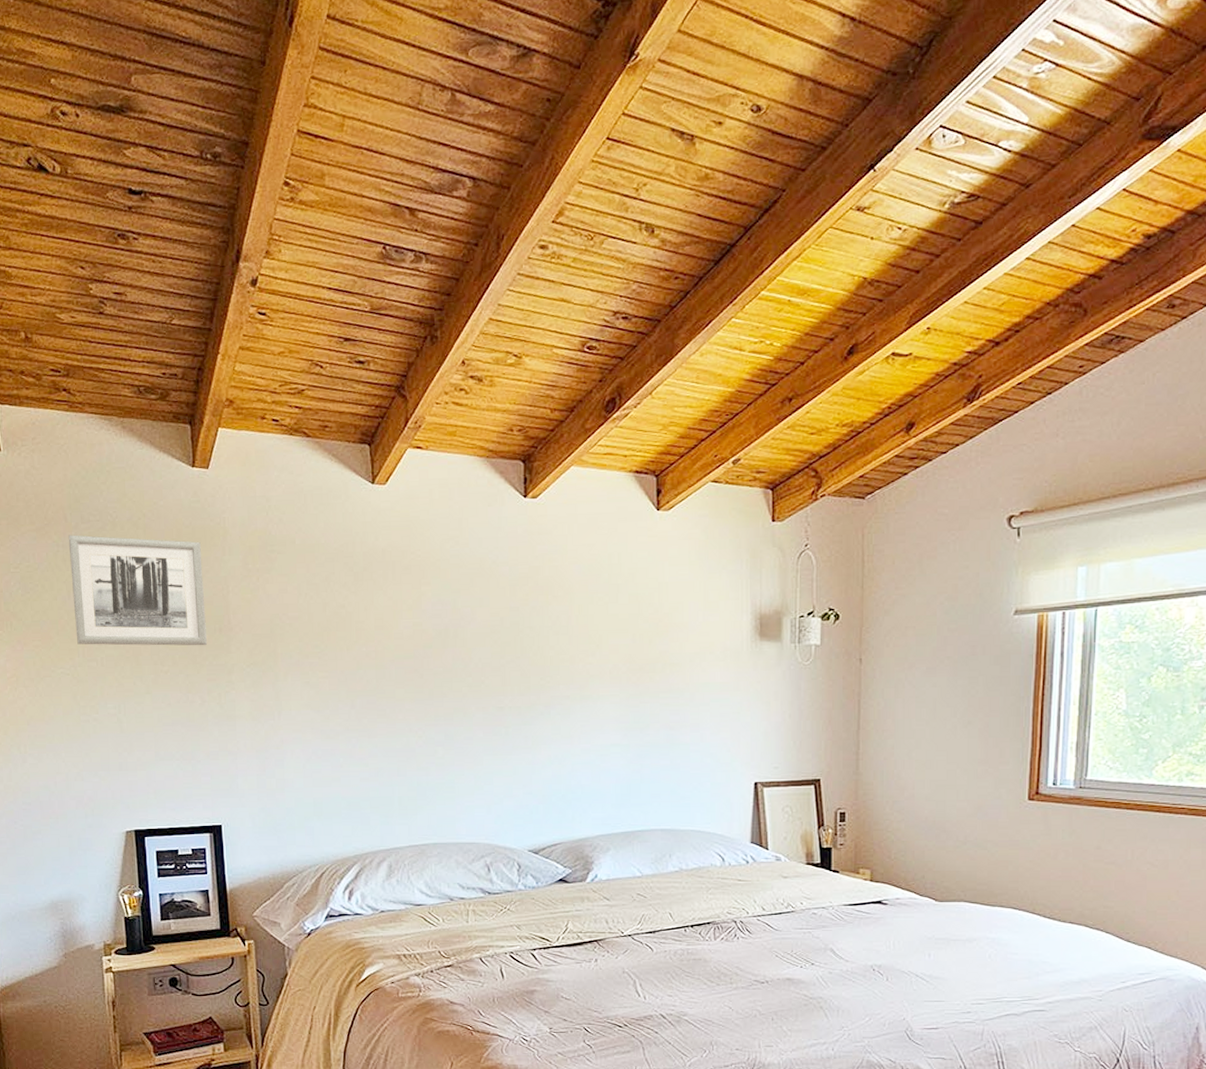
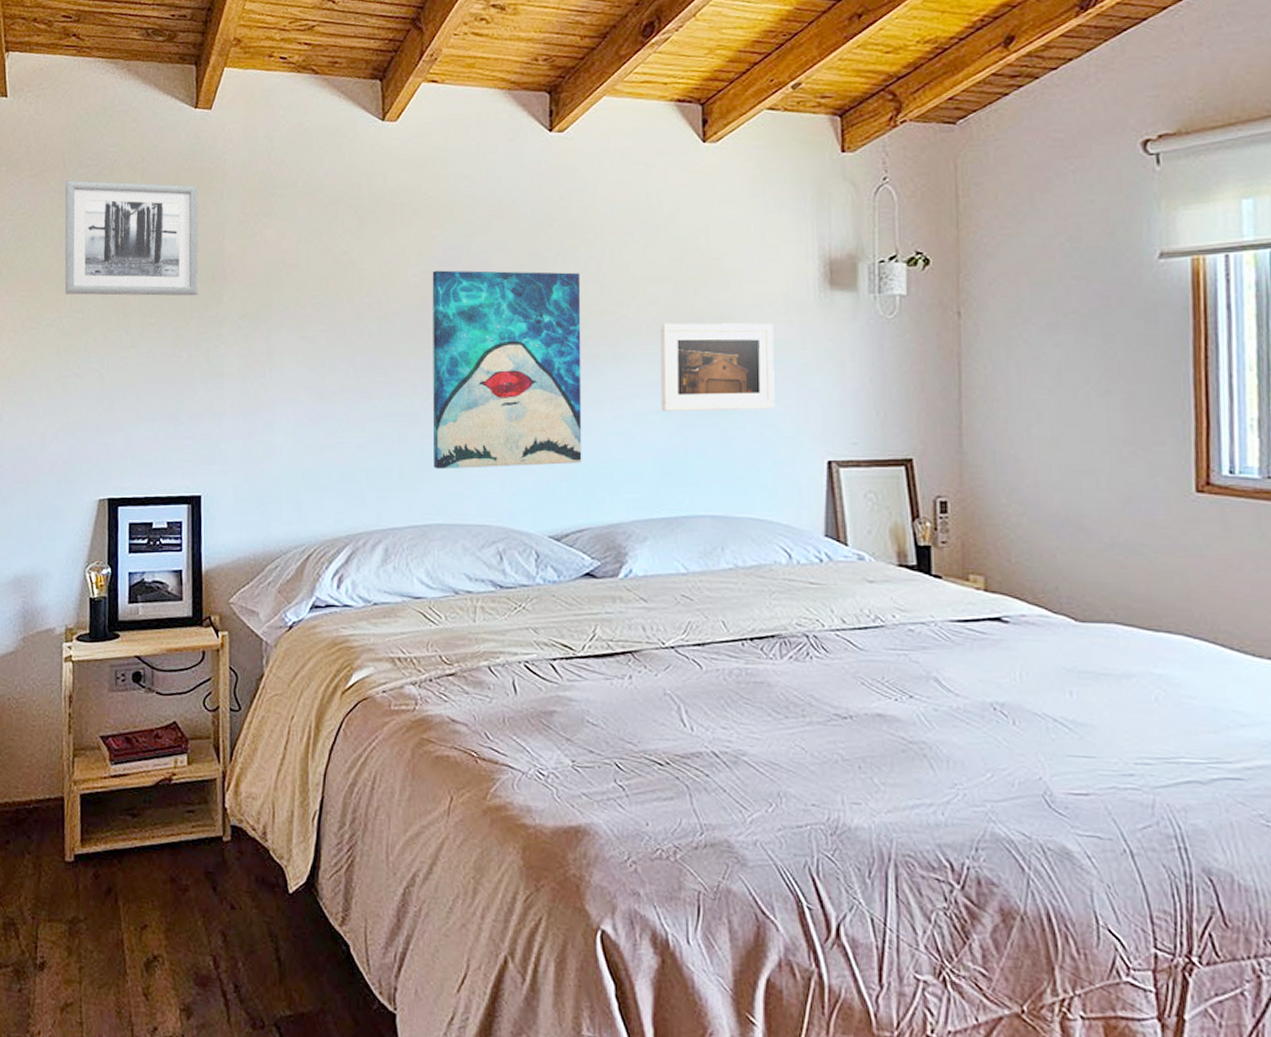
wall art: none [422,622,555,797] -> present [432,270,582,470]
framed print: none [620,668,714,744] -> present [660,323,775,411]

